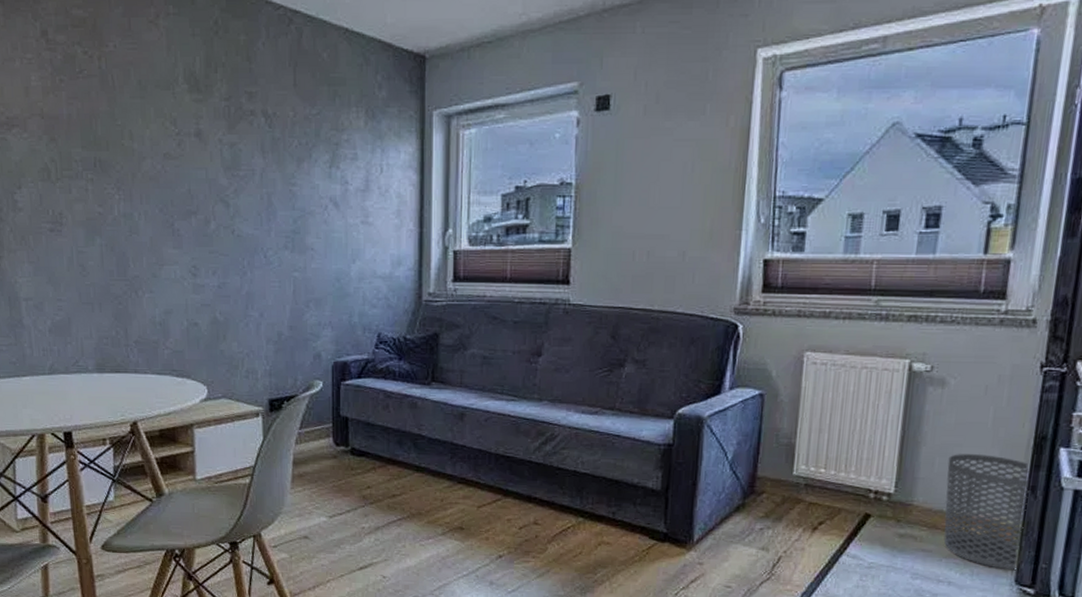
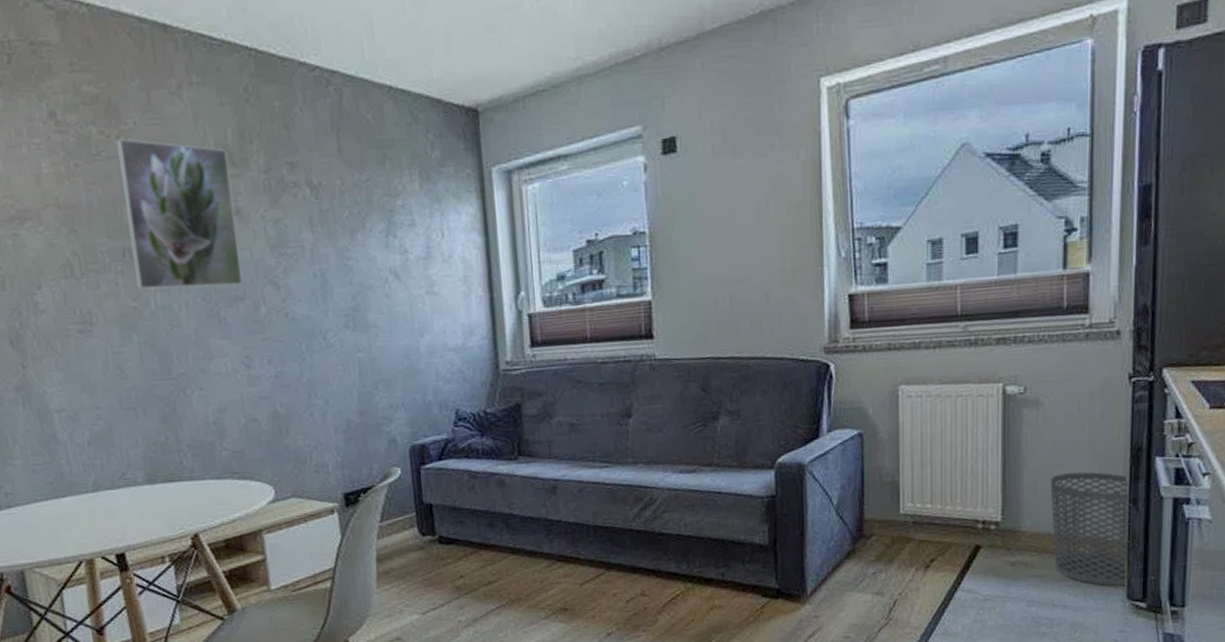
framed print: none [97,59,198,201] -> present [116,138,244,290]

